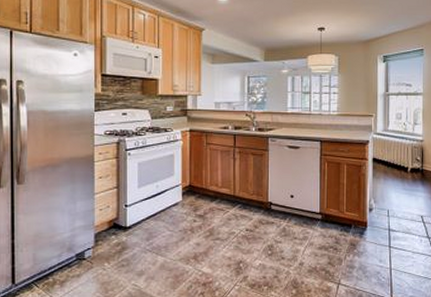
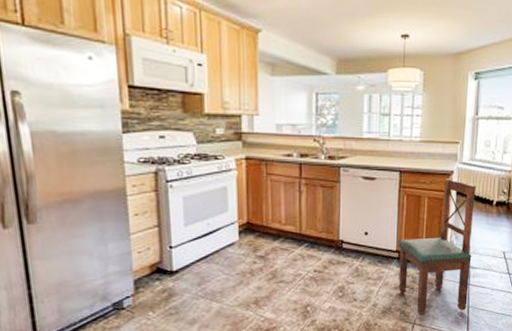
dining chair: none [321,147,391,276] -> present [397,179,476,316]

